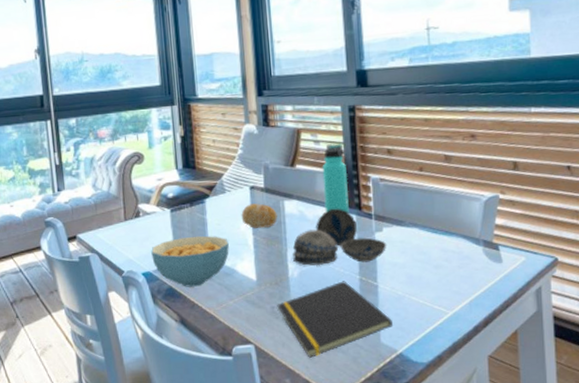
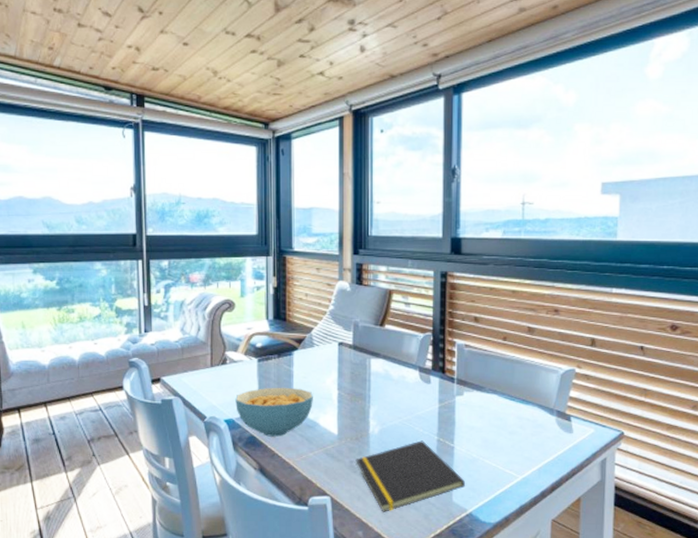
fruit: present [241,203,278,228] -> none [328,359,363,384]
decorative bowl: present [292,208,387,266] -> none [375,370,467,424]
thermos bottle: present [322,143,349,214] -> none [410,307,434,376]

